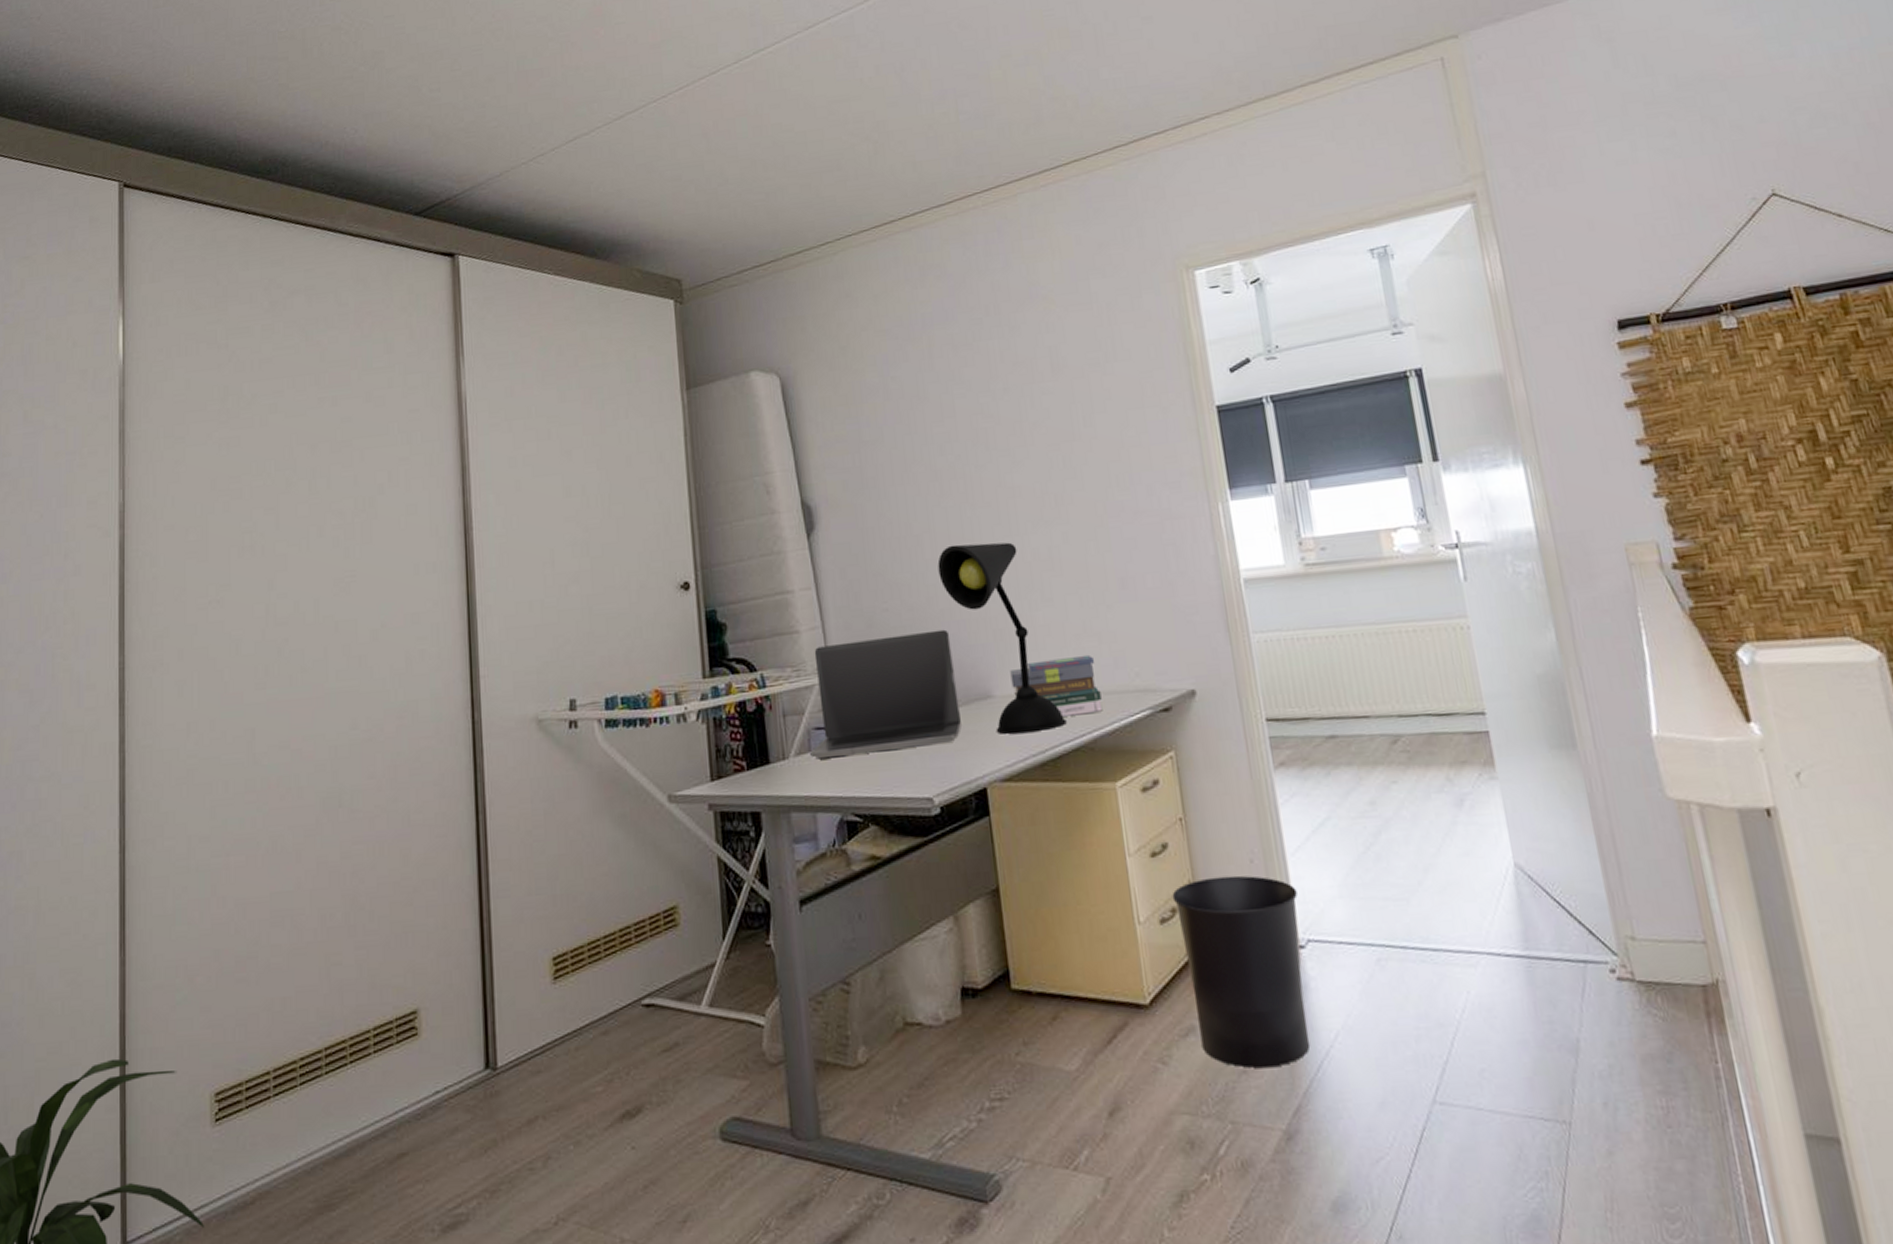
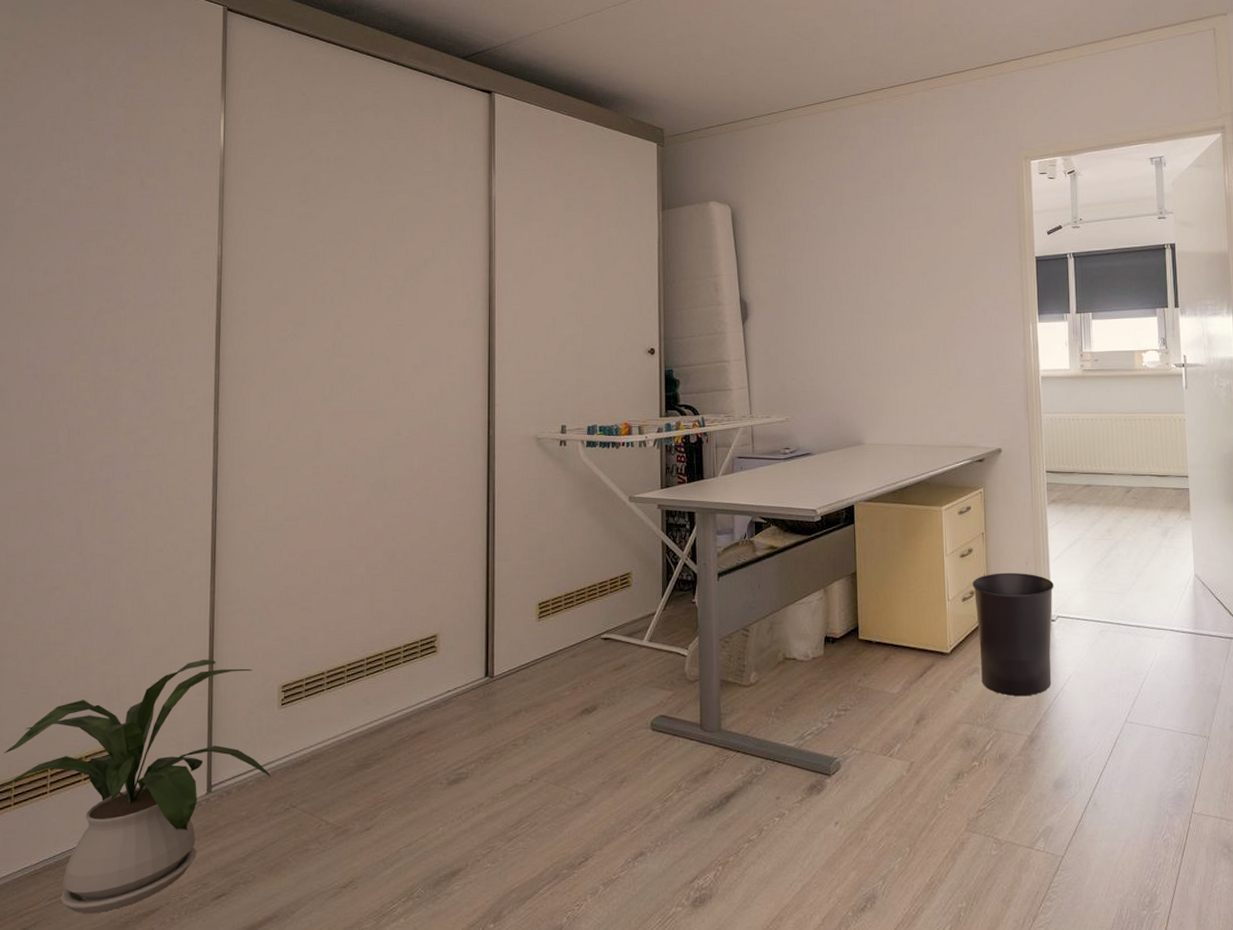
laptop computer: present [810,629,963,759] -> none [733,395,841,479]
desk lamp: present [937,542,1067,734] -> none [833,337,913,470]
books: present [1010,654,1103,717] -> none [877,420,938,461]

